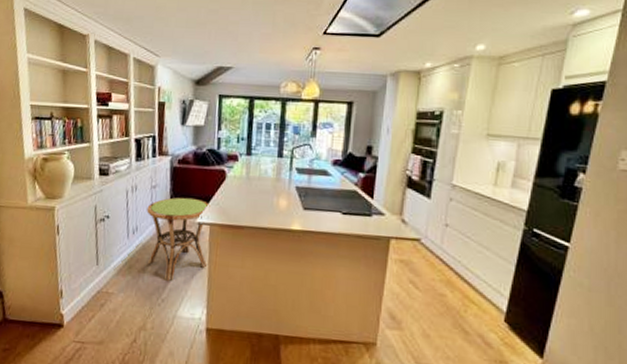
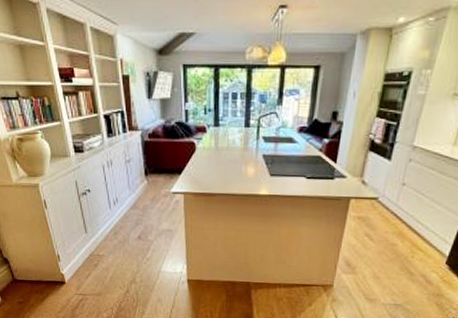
side table: present [147,197,210,281] -> none [124,169,184,243]

